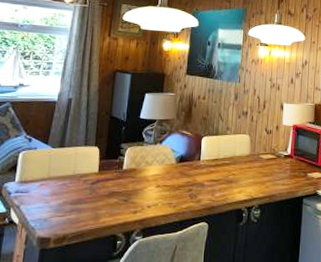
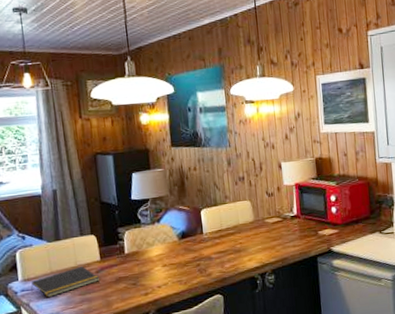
notepad: none [25,175,93,202] -> present [31,266,99,297]

